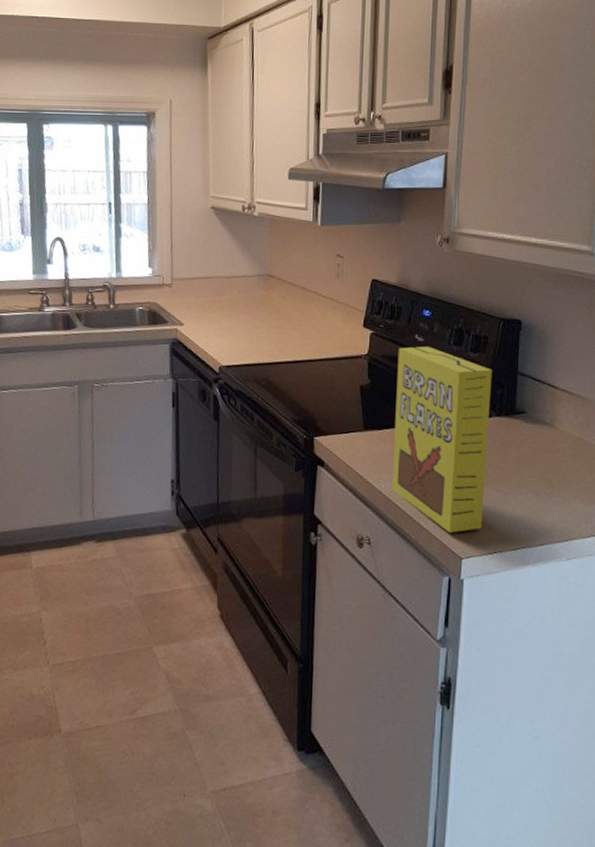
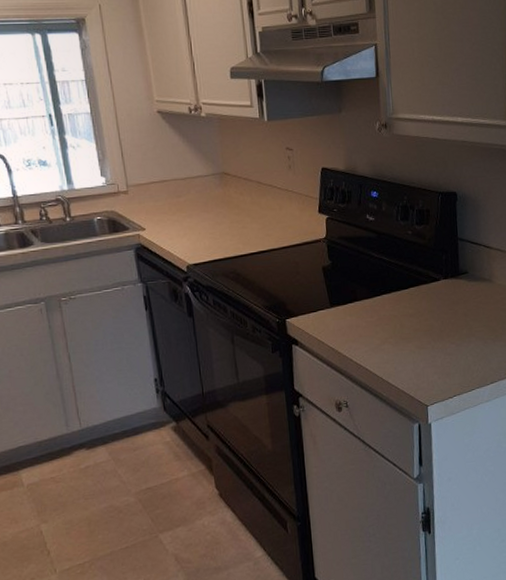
cereal box: present [392,346,492,533] -> none [352,224,442,386]

